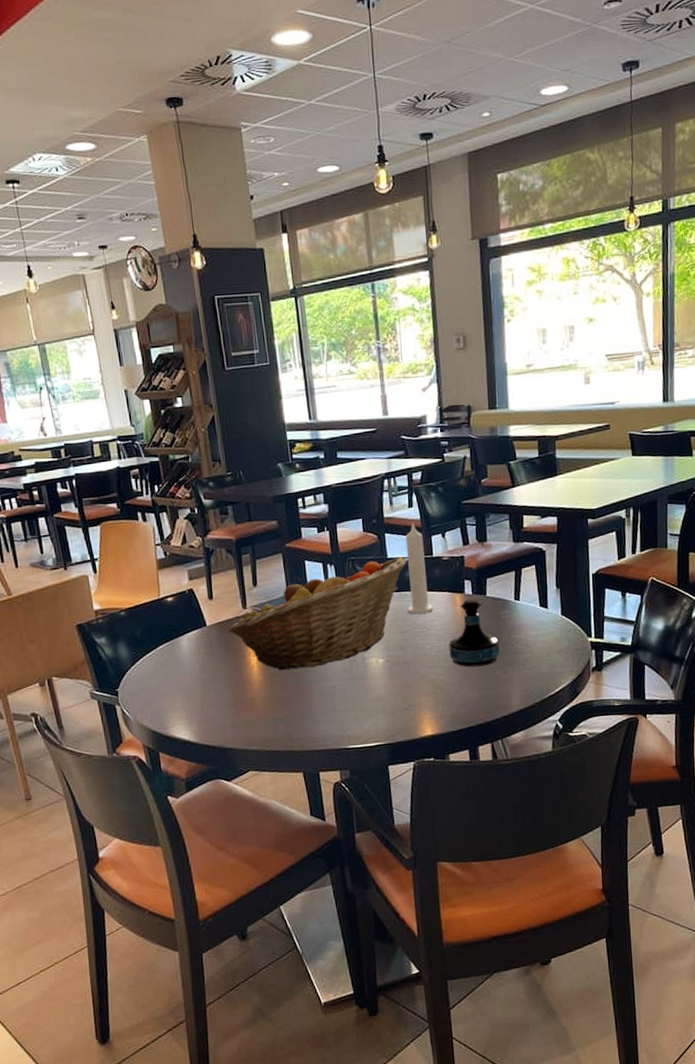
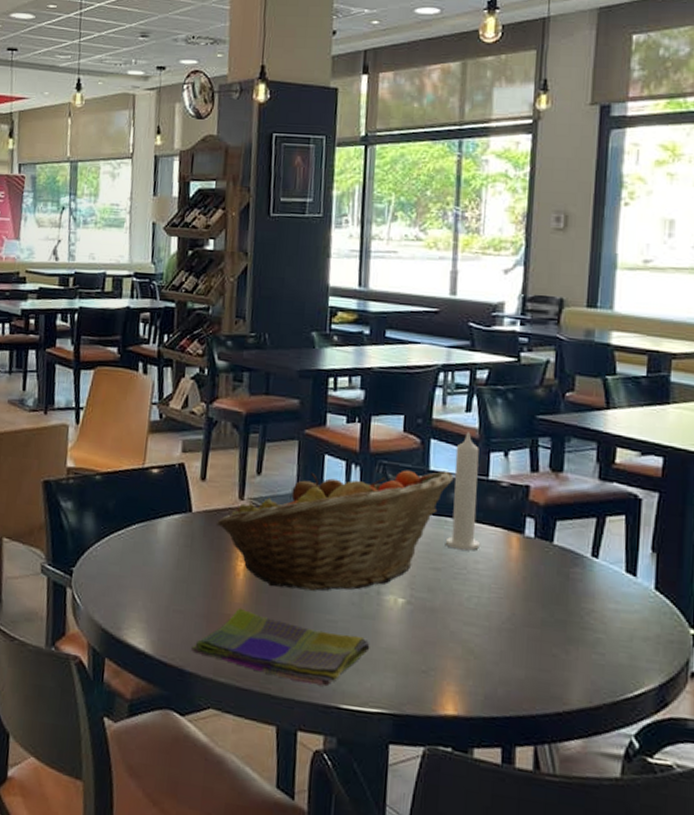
dish towel: none [227,692,364,737] -> present [192,609,370,687]
tequila bottle: present [449,599,500,668] -> none [493,543,563,637]

